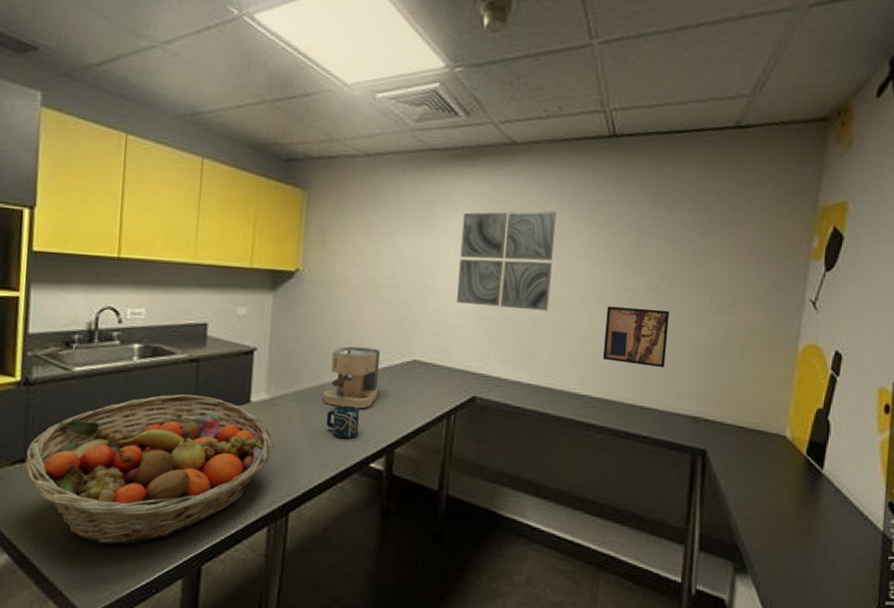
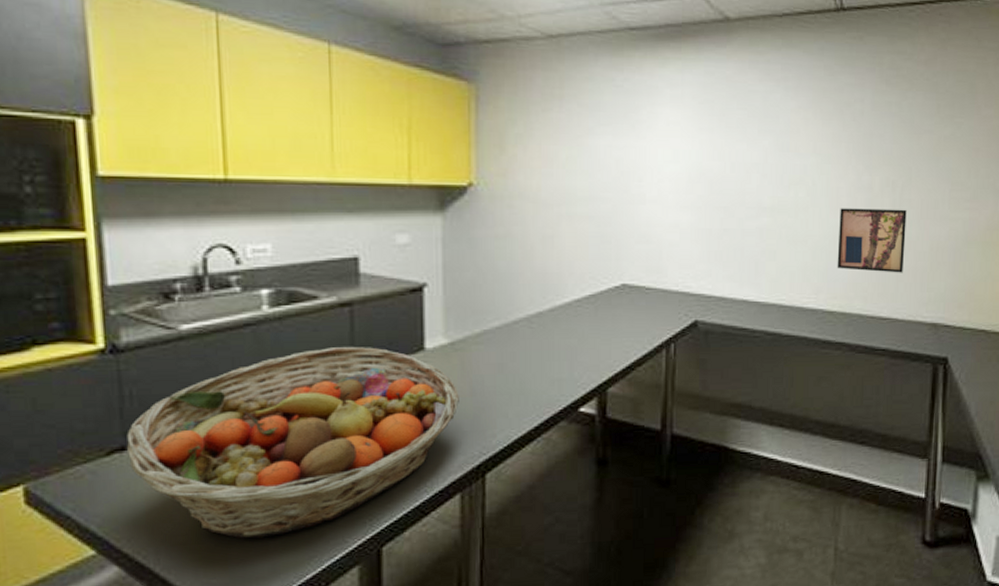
coffee maker: present [323,346,380,409] -> none [516,274,583,346]
cup: present [326,405,360,439] -> none [522,344,563,383]
wall art: present [457,210,557,311] -> none [670,100,780,218]

